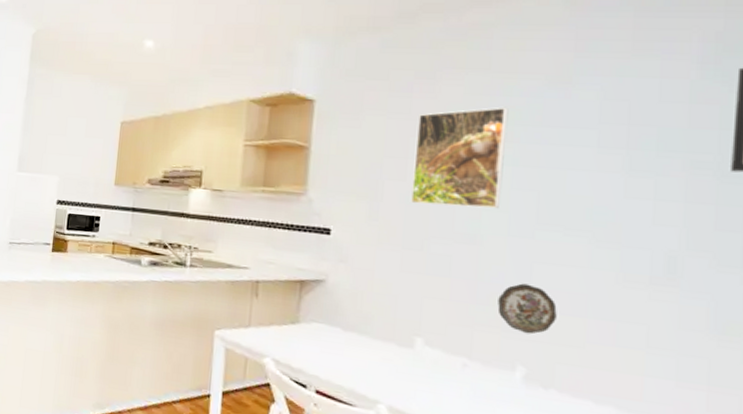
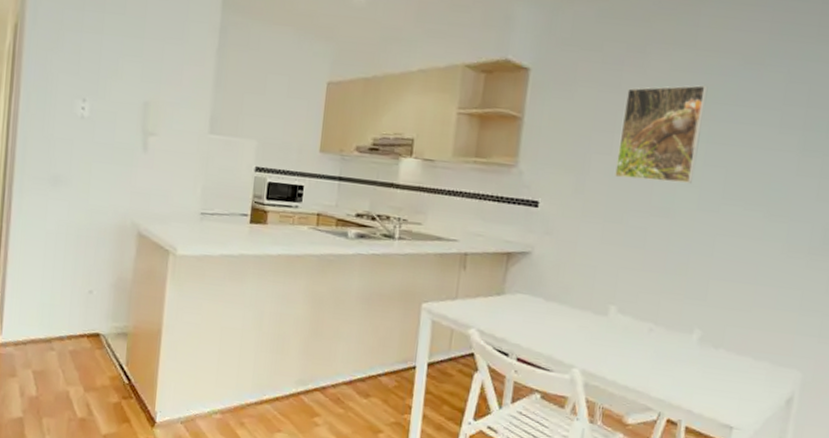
decorative plate: present [497,283,557,335] -> none [682,254,732,301]

